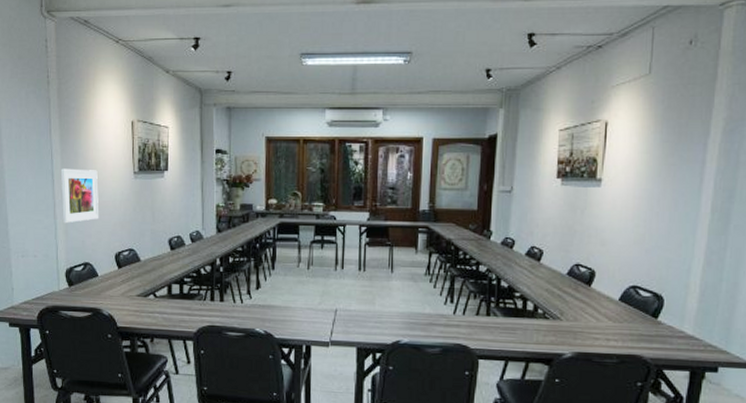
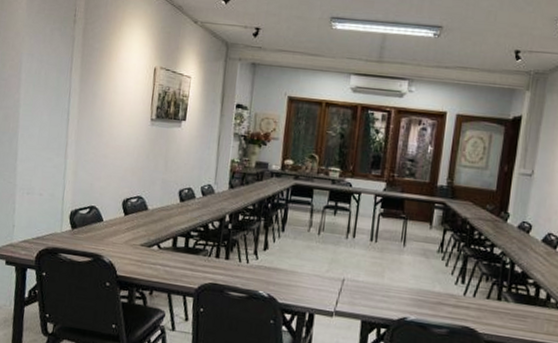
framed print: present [60,168,99,224] -> none [73,108,115,165]

